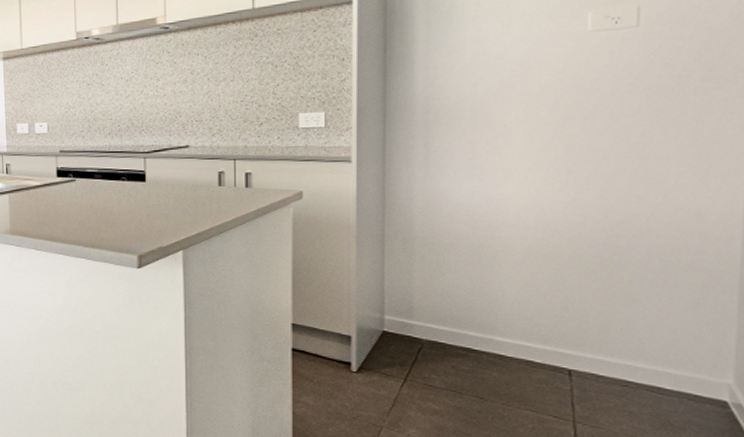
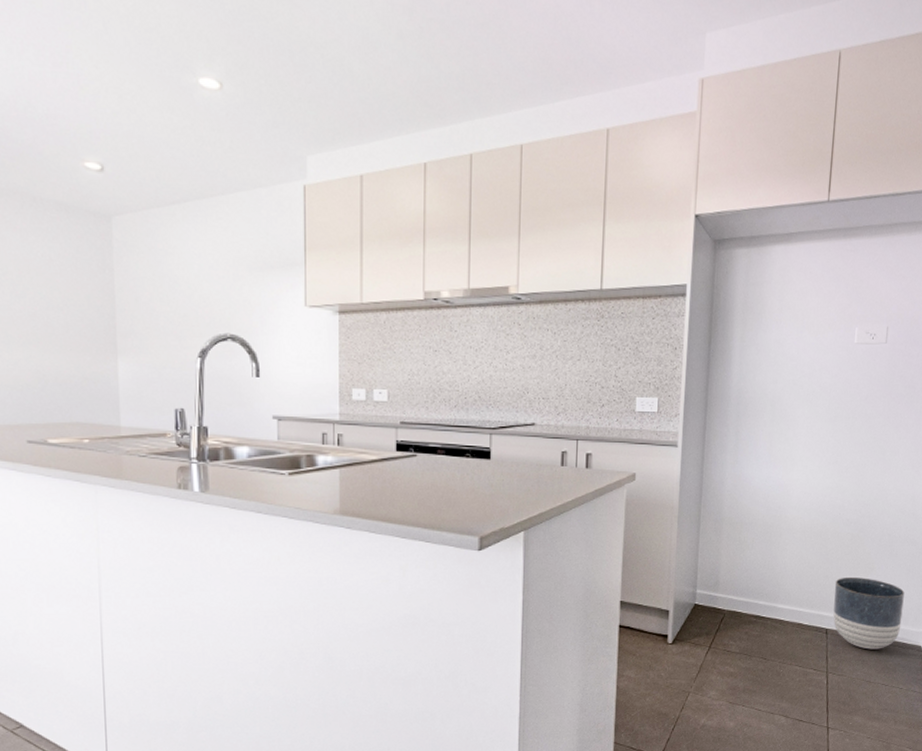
planter: none [578,308,692,400] -> present [833,576,905,650]

